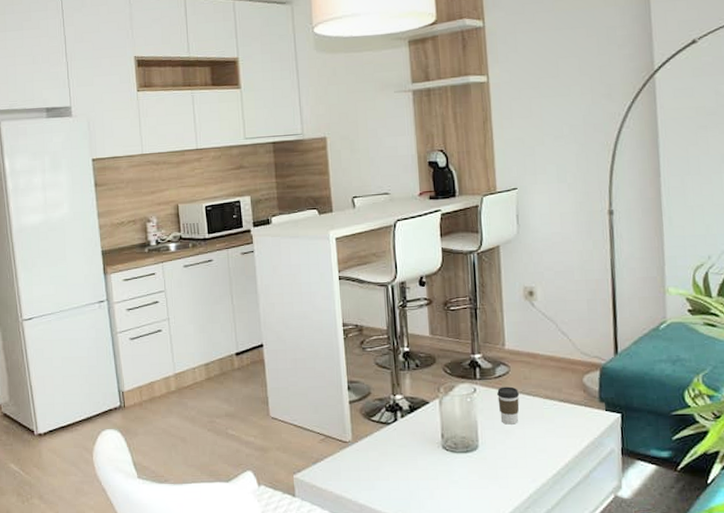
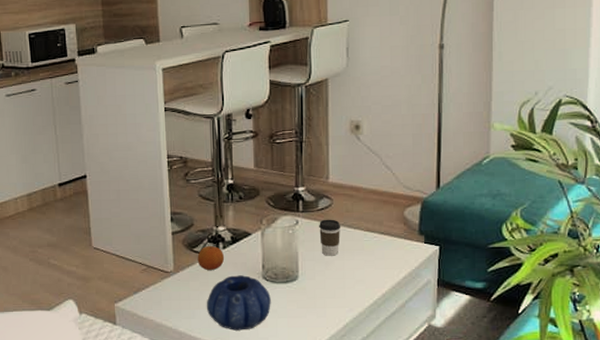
fruit: none [375,415,403,440] -> present [197,246,225,270]
decorative bowl: none [385,445,452,503] -> present [206,275,271,330]

